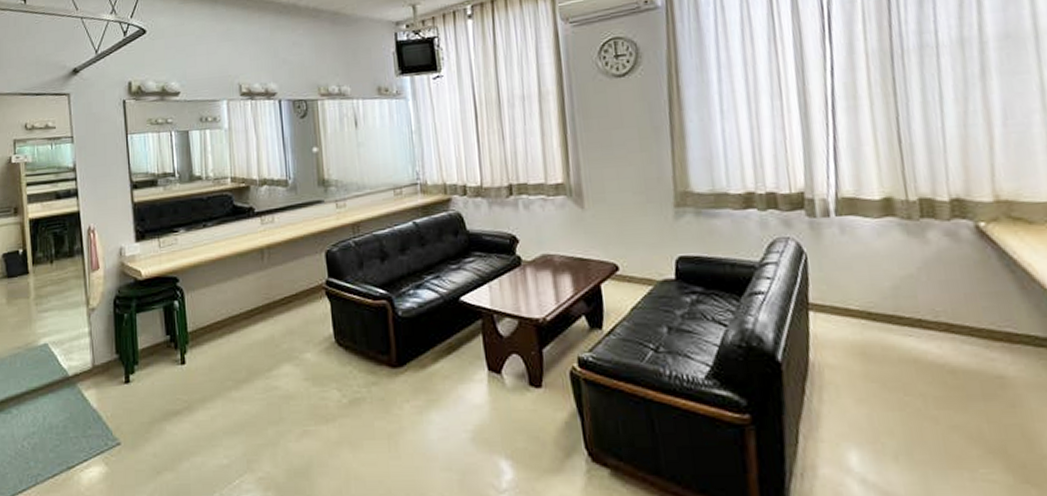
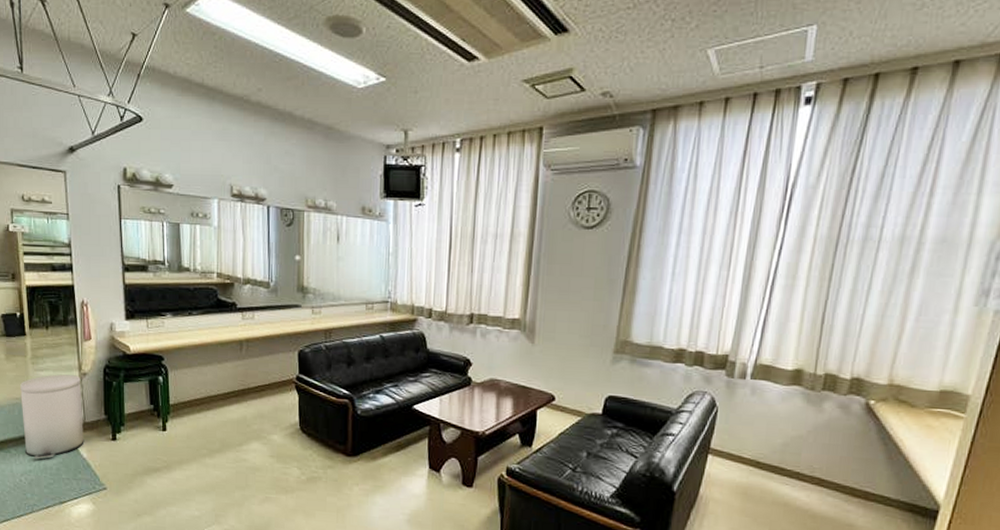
pedal bin: none [23,312,94,418] -> present [20,374,84,460]

